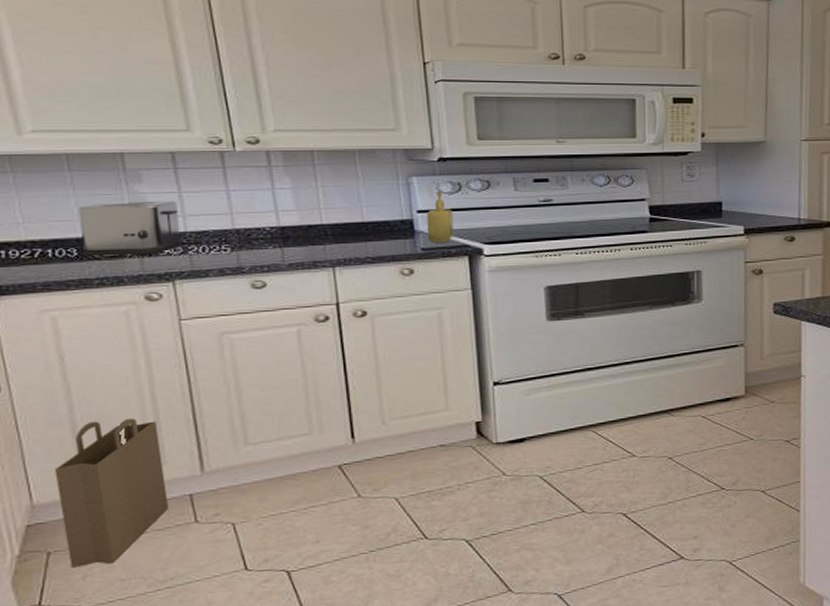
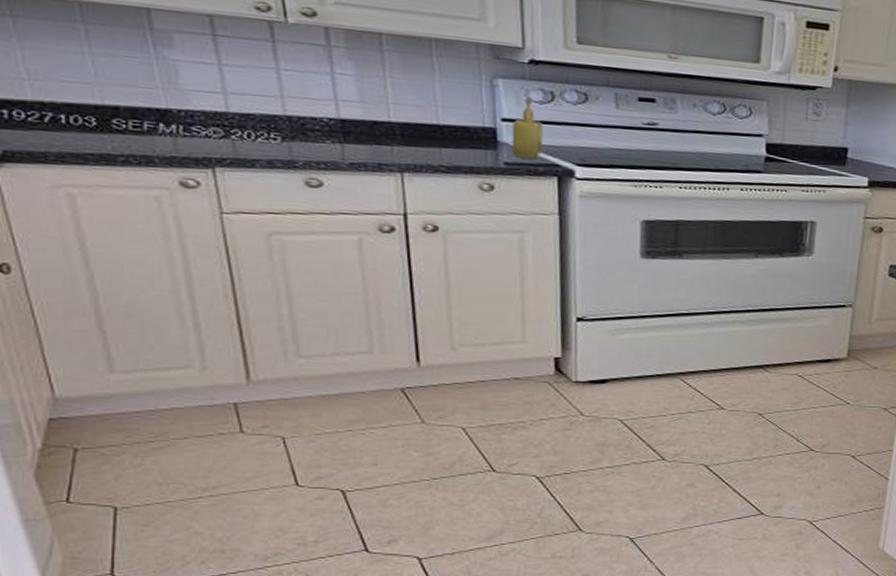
shopping bag: present [55,418,169,568] -> none [79,315,211,467]
toaster: present [78,200,181,258] -> none [95,66,222,135]

